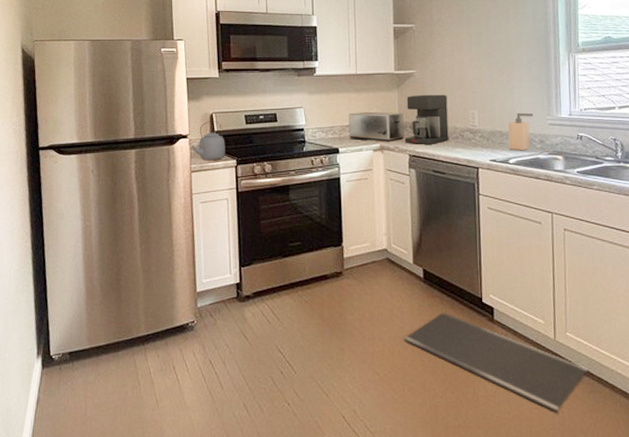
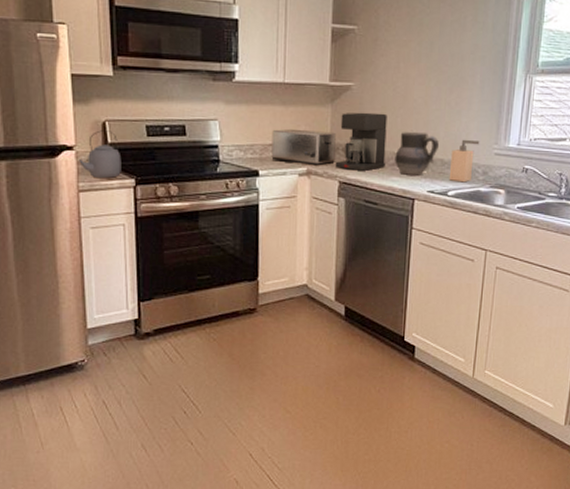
door mat: present [405,312,589,414] -> none [320,350,503,447]
ceramic jug: none [457,108,496,146] -> present [395,131,439,175]

